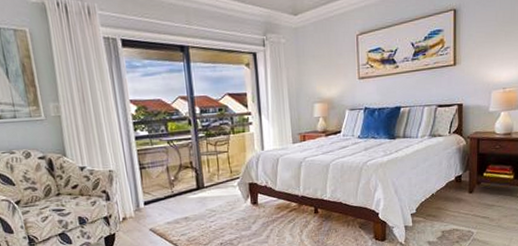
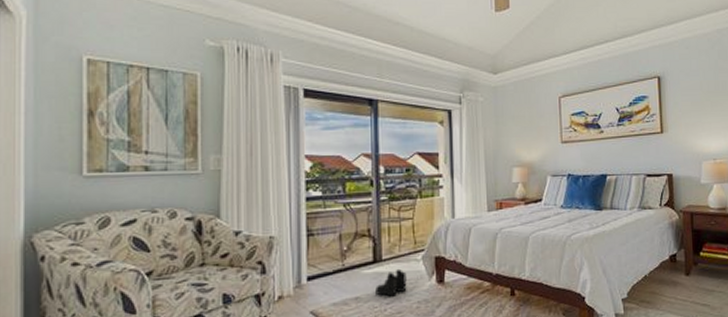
boots: none [200,193,227,217] -> present [374,268,407,297]

